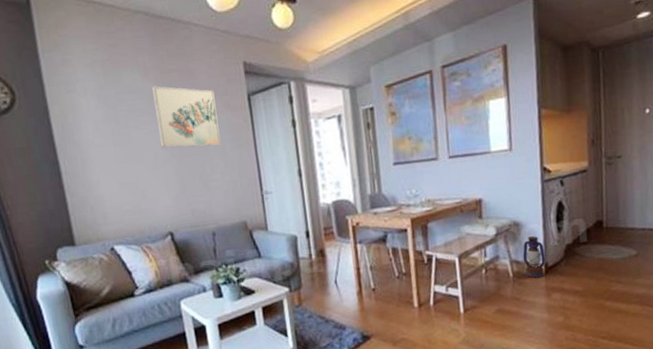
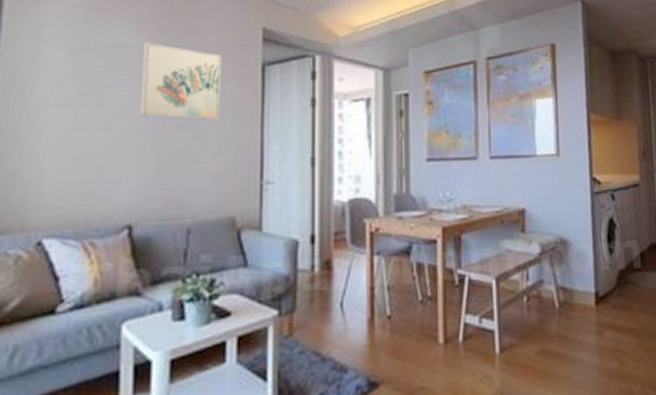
lantern: present [522,236,546,279] -> none [570,258,596,311]

